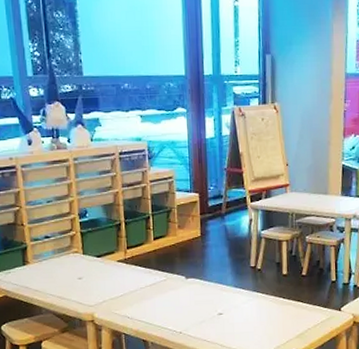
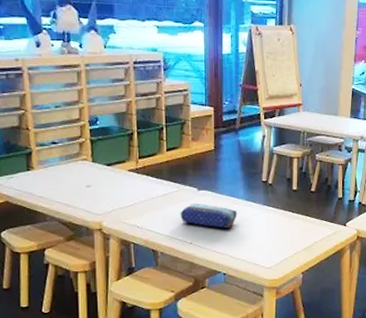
pencil case: none [169,291,226,317] -> present [180,203,237,229]

